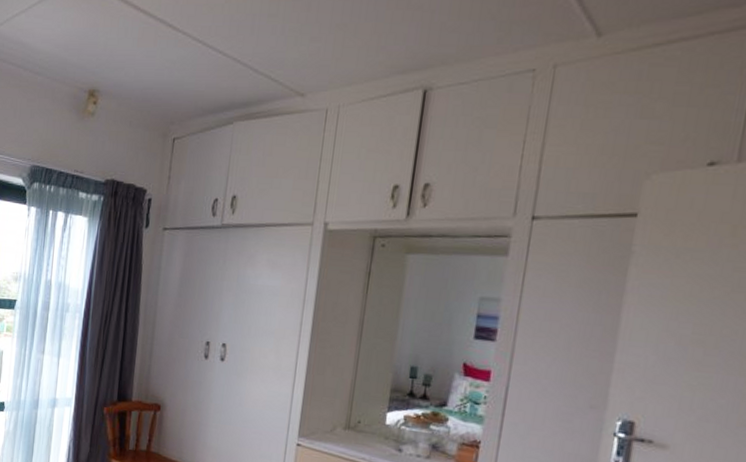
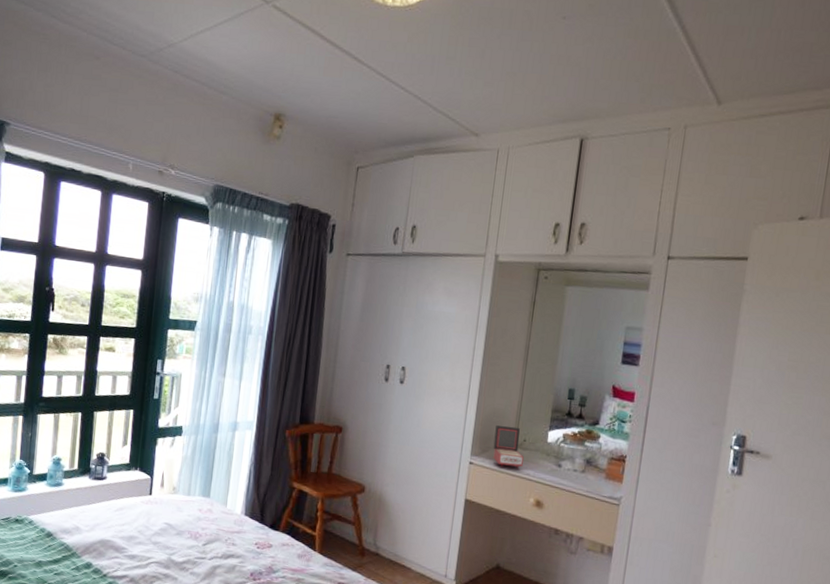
jewelry box: none [323,405,358,453] -> present [493,425,524,469]

